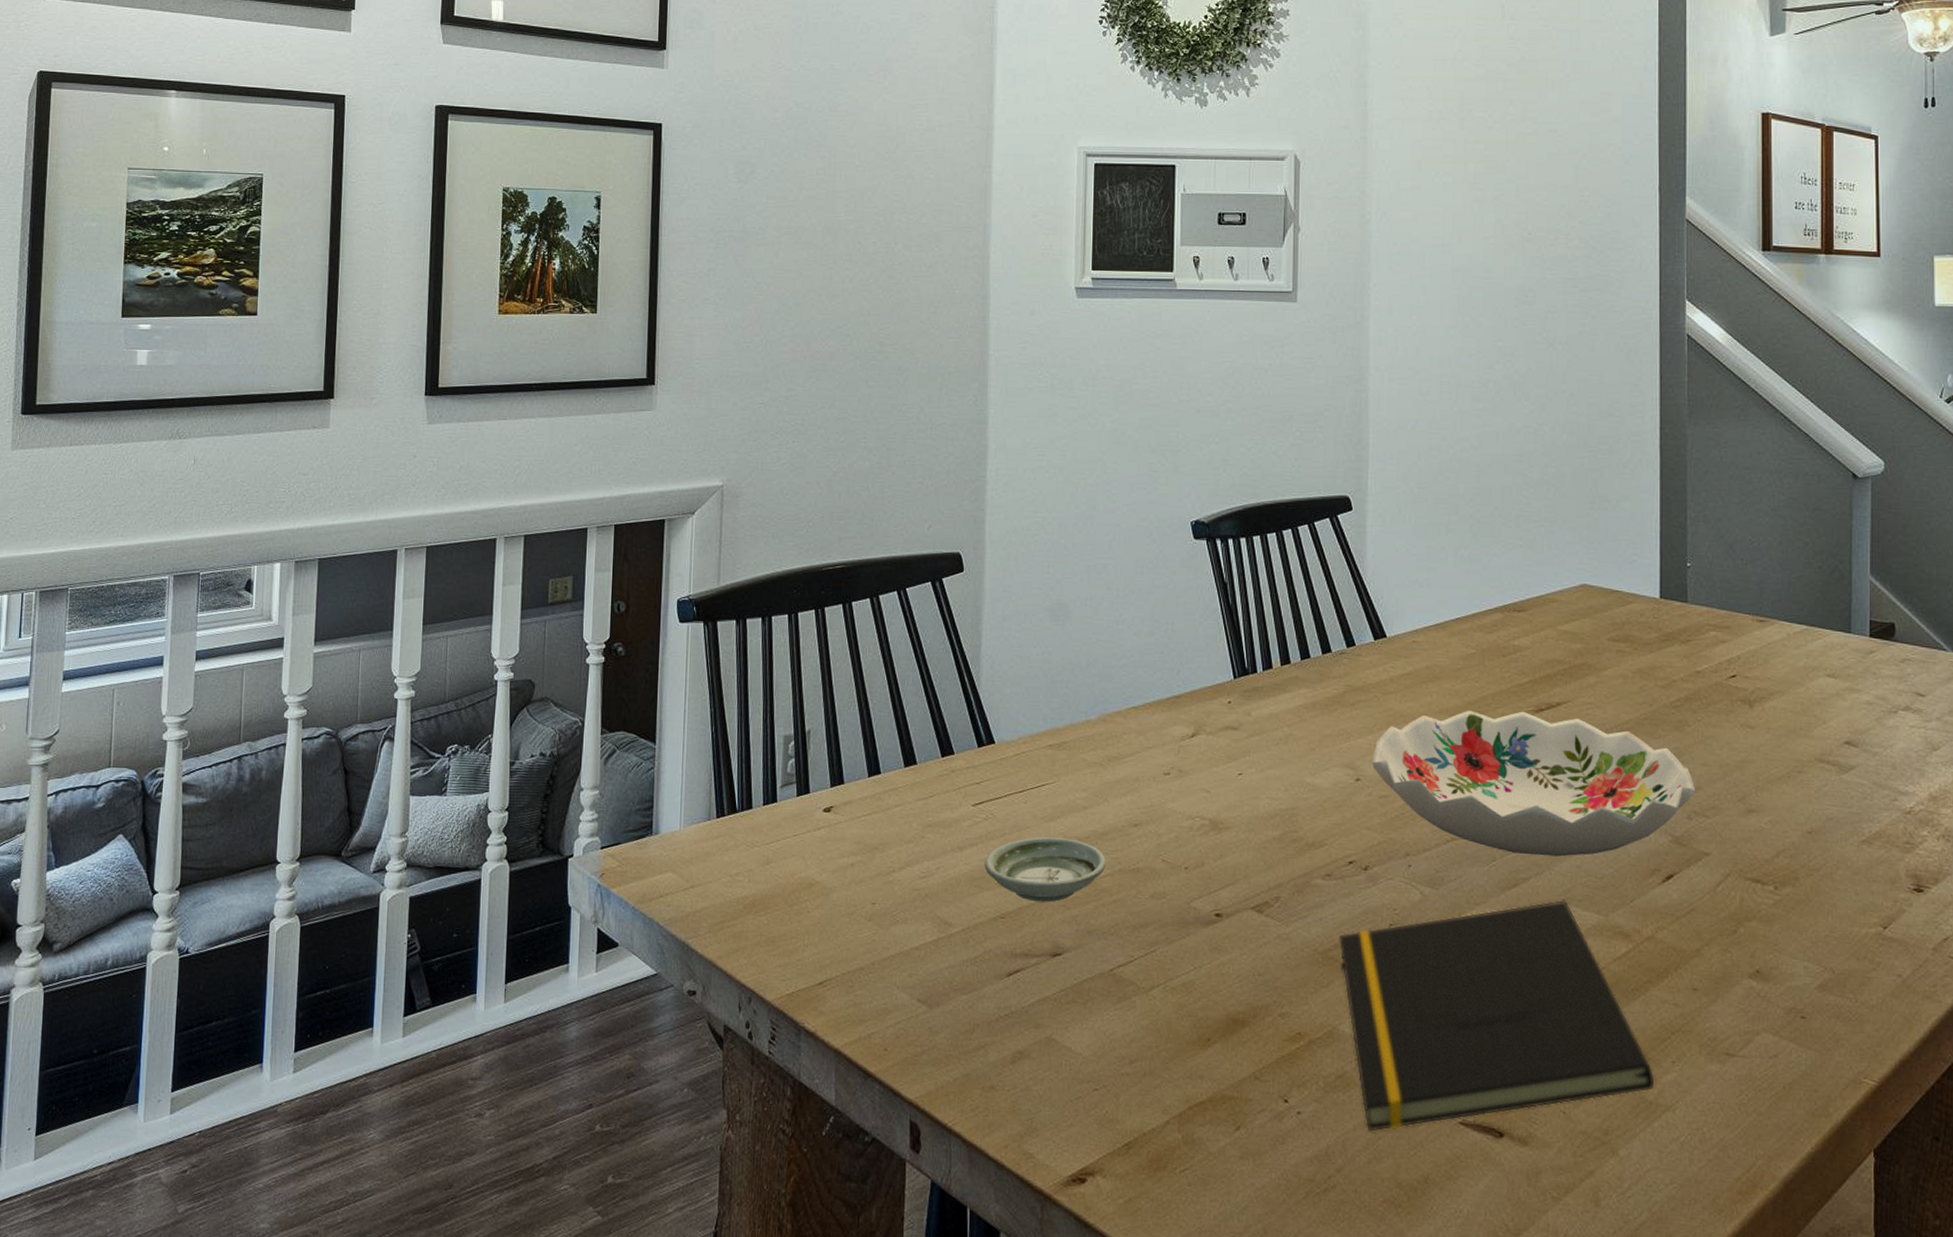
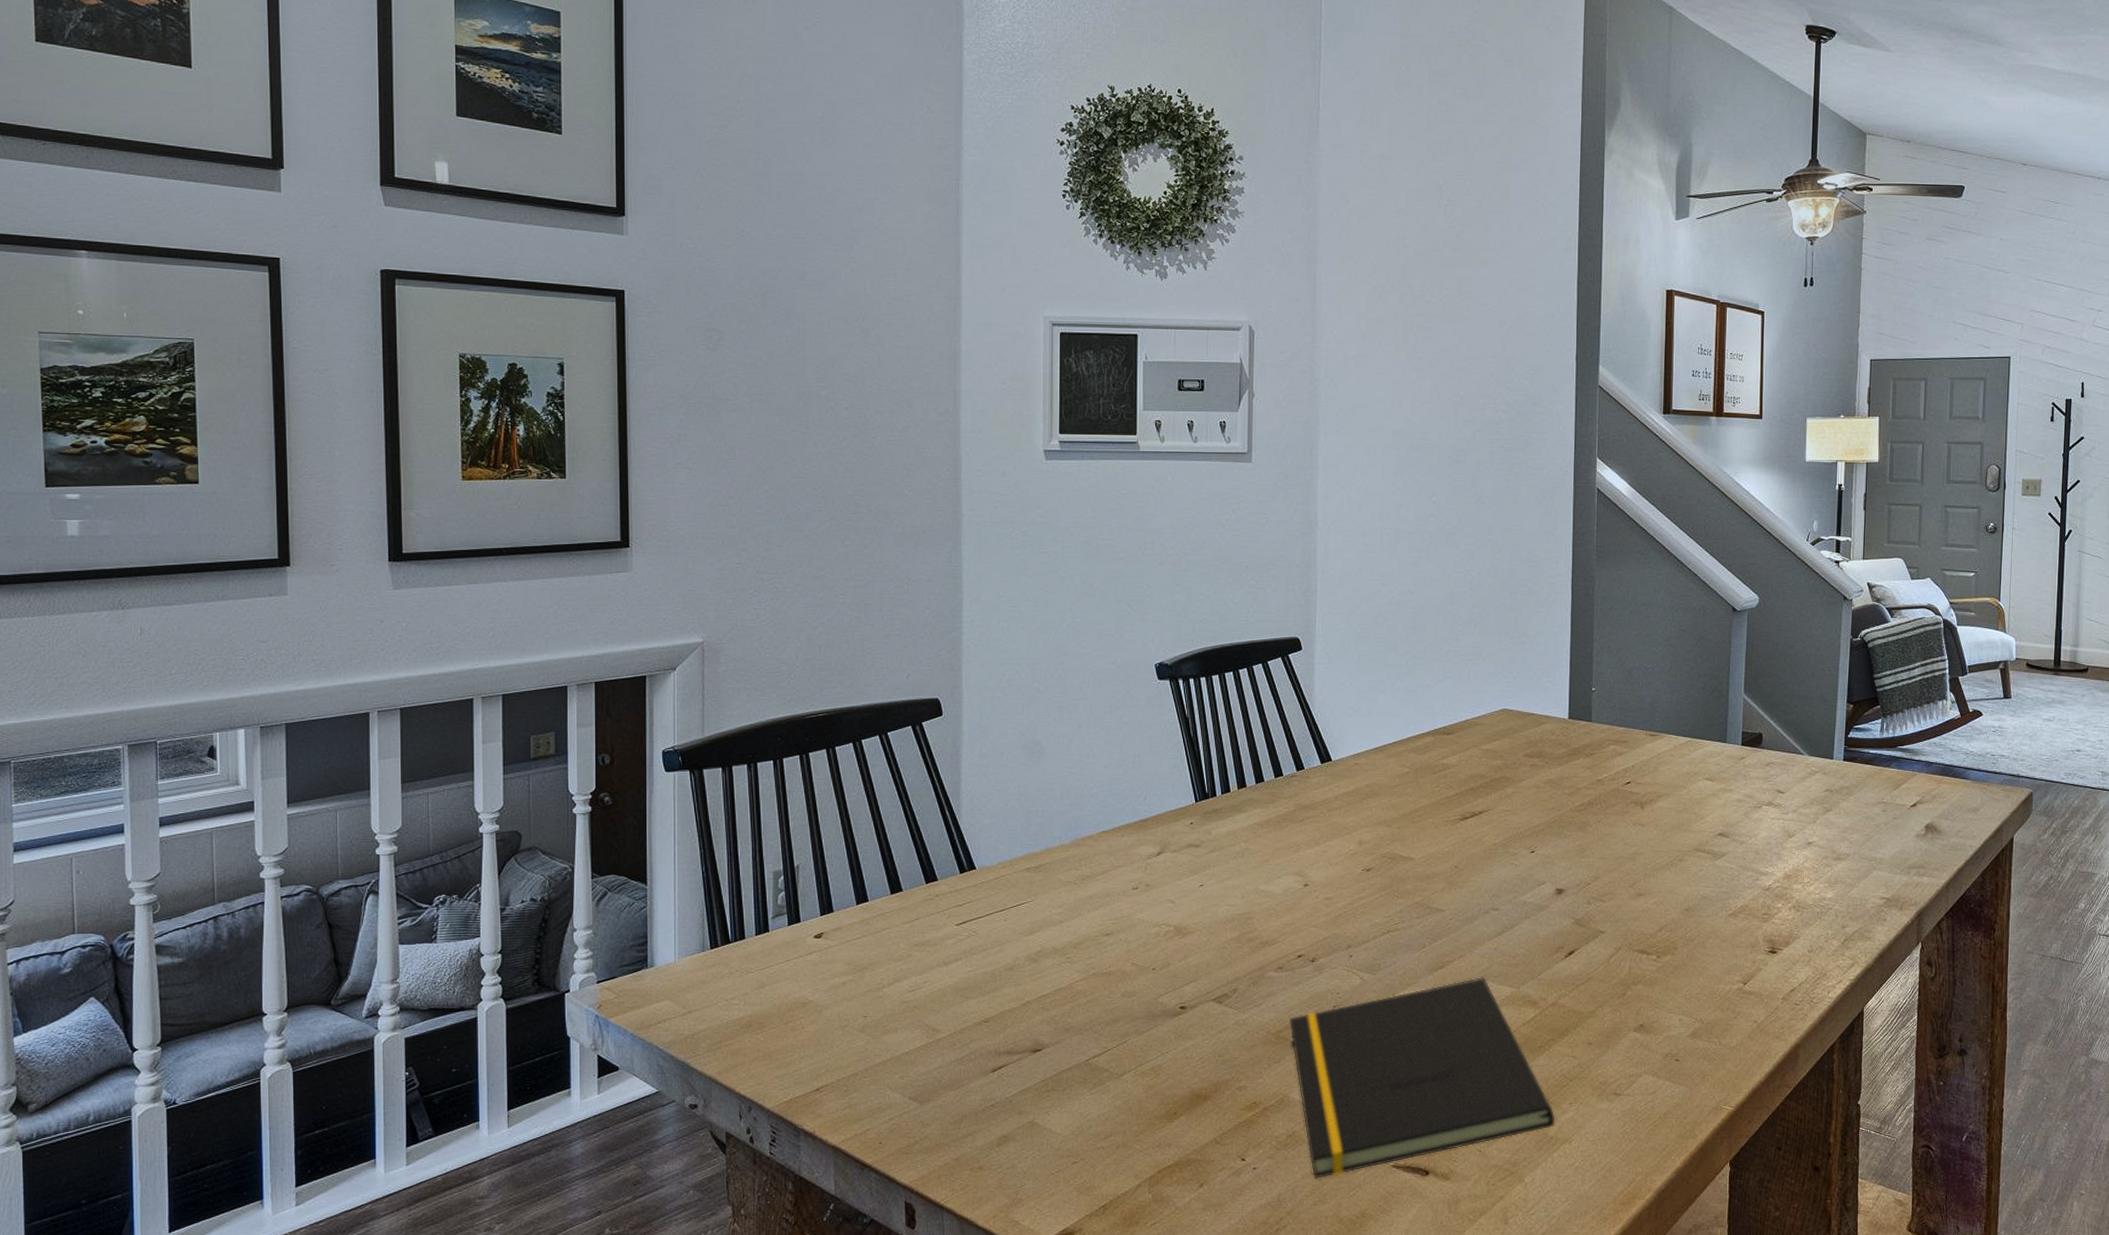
saucer: present [984,837,1106,903] -> none [969,950,1081,1006]
decorative bowl: present [1372,710,1696,857] -> none [1319,820,1595,941]

